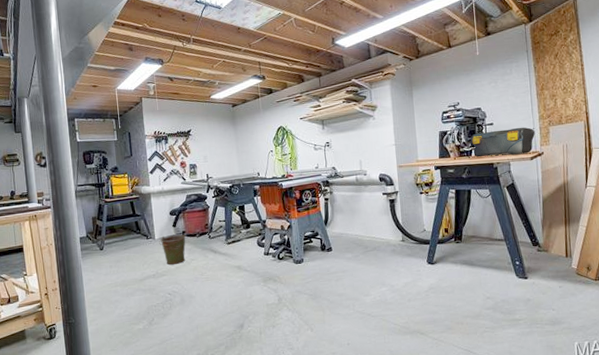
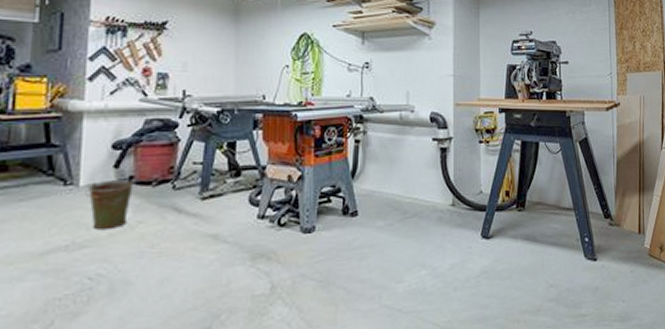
toolbox: present [470,127,536,157] -> none [542,70,613,103]

